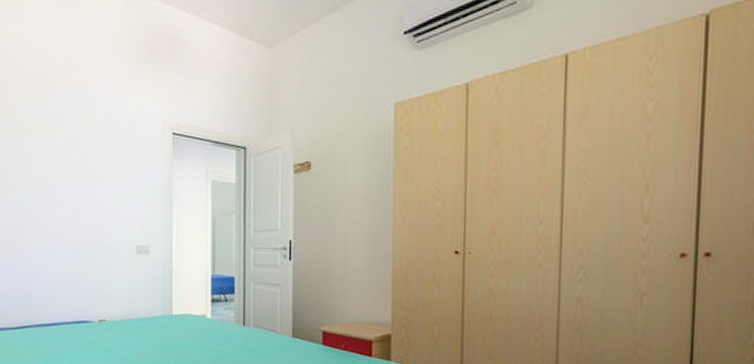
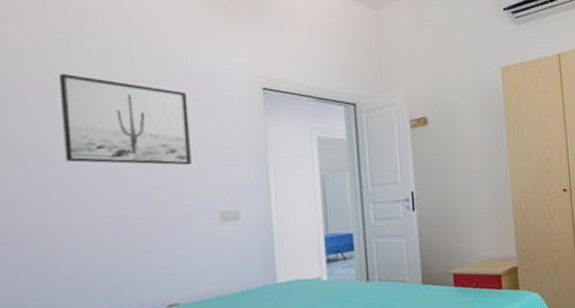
wall art: none [43,123,119,203] -> present [58,73,191,166]

